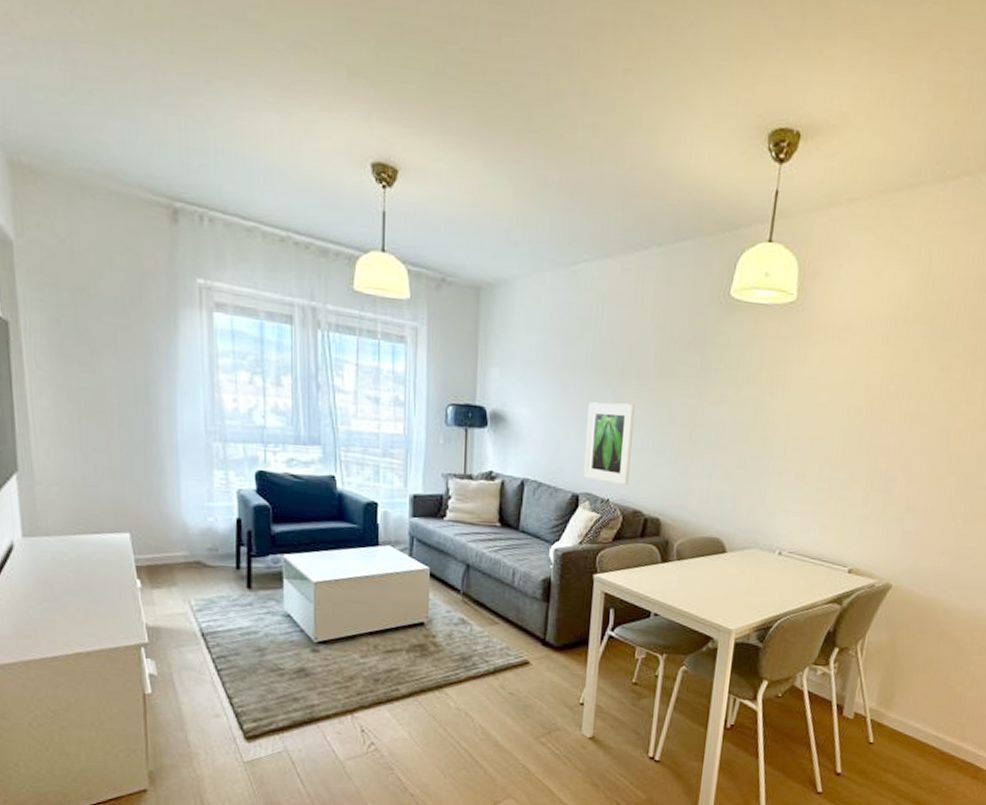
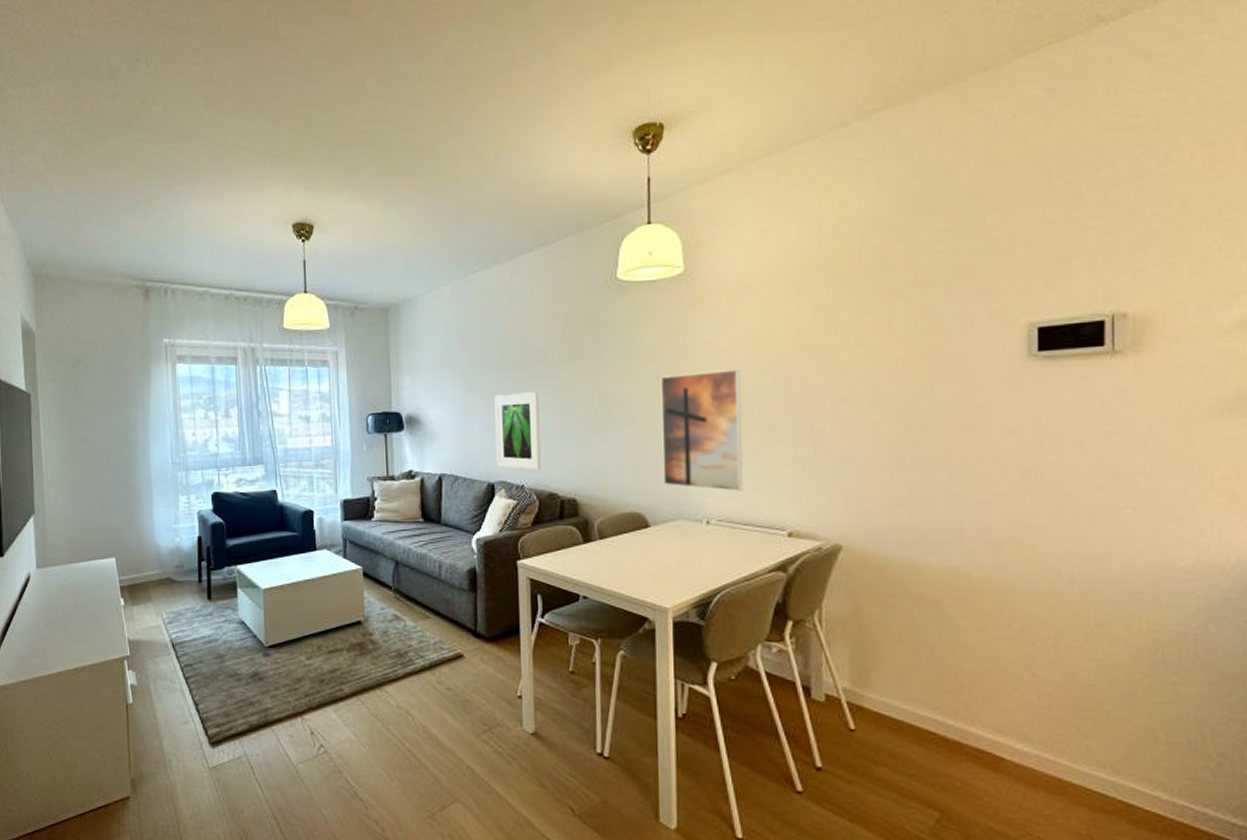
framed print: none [745,405,833,527] -> present [660,369,744,491]

